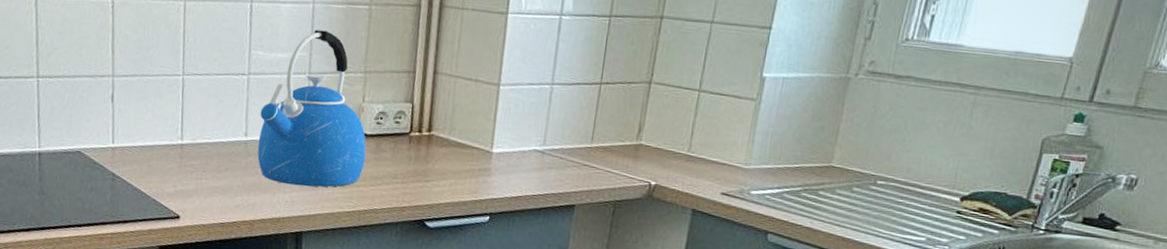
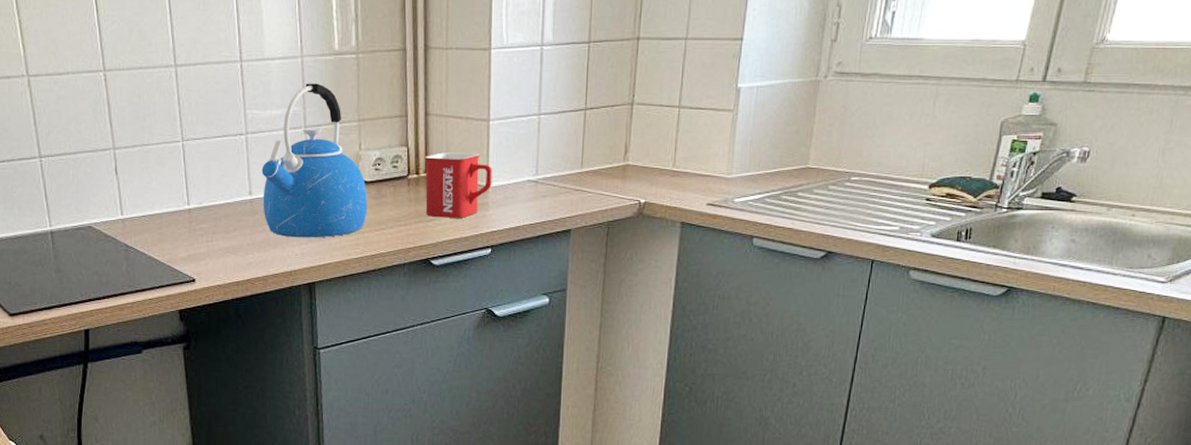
mug: none [425,112,498,182] -> present [424,152,492,218]

